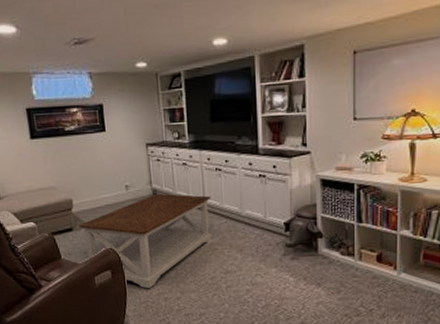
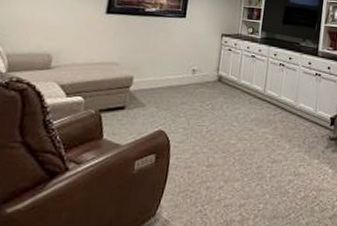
coffee table: present [79,194,212,289] -> none [133,81,272,177]

